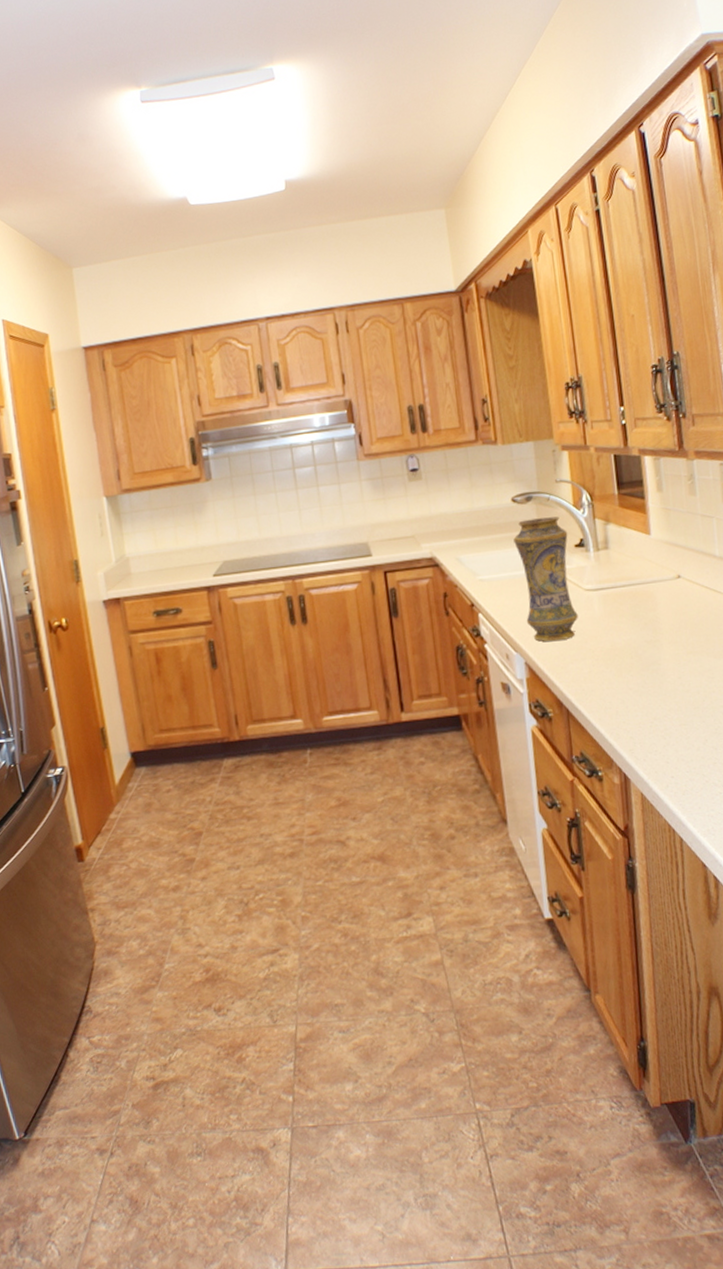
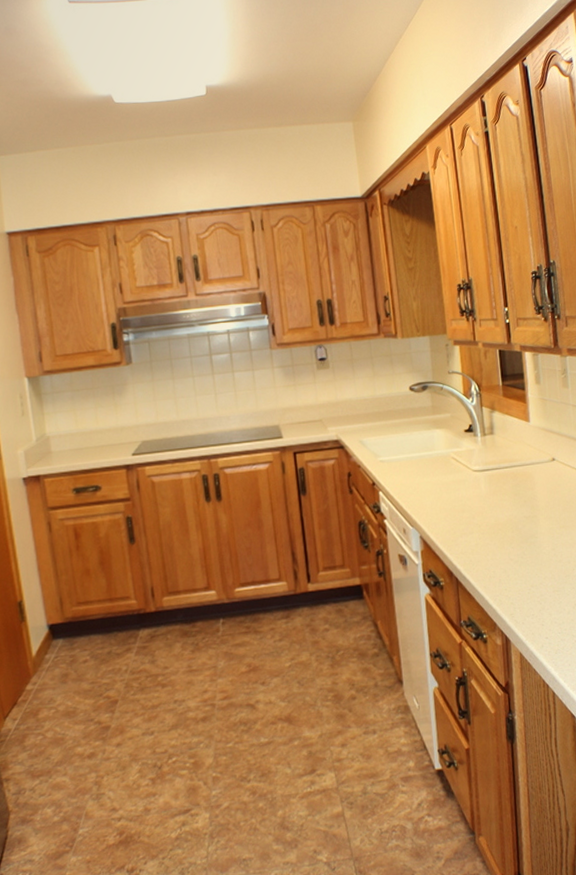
vase: present [513,516,578,642] -> none [411,404,467,518]

